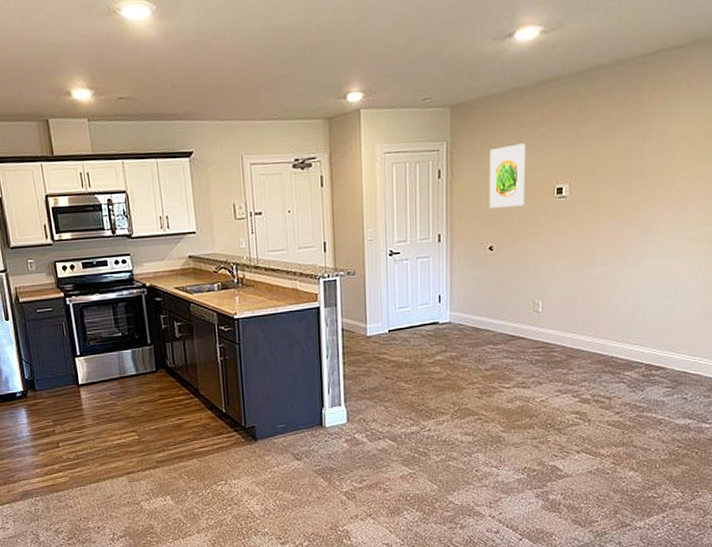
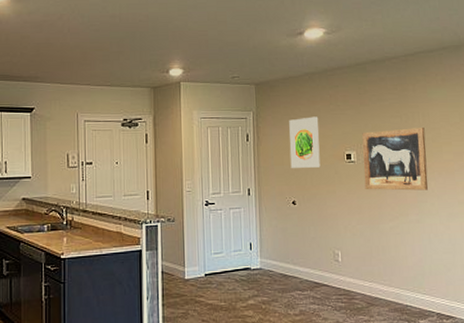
wall art: none [576,150,657,230] -> present [362,128,428,191]

